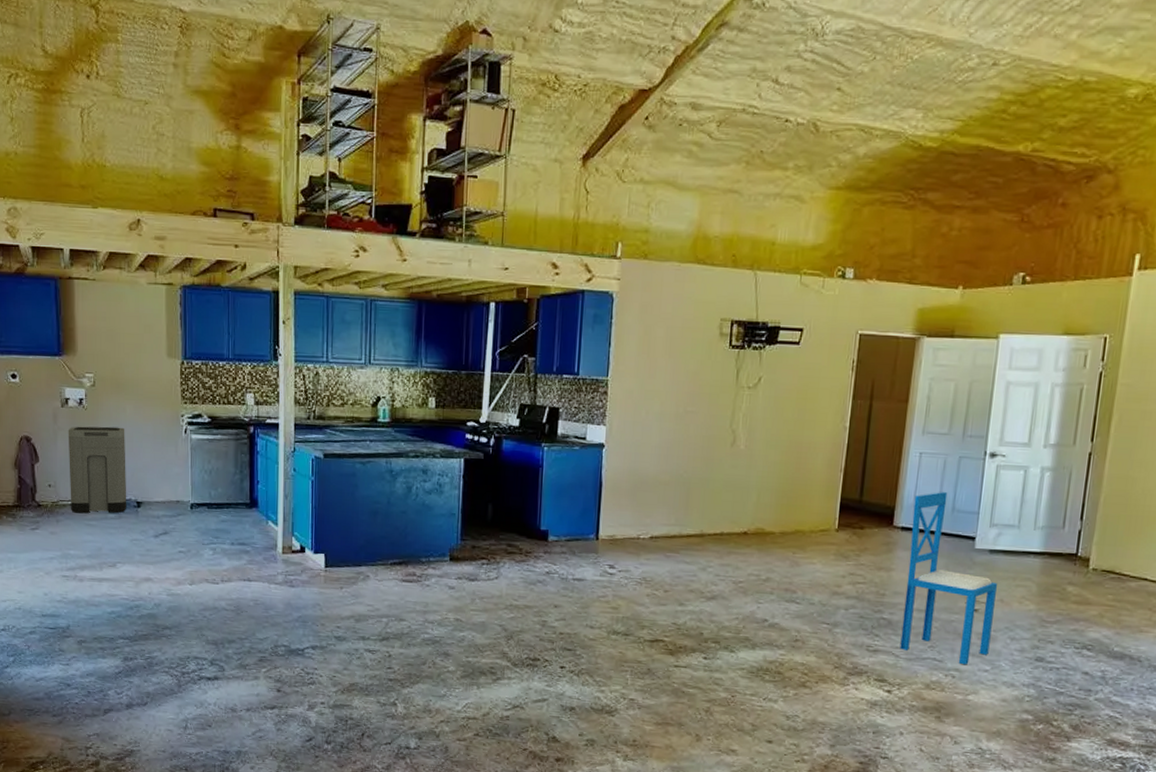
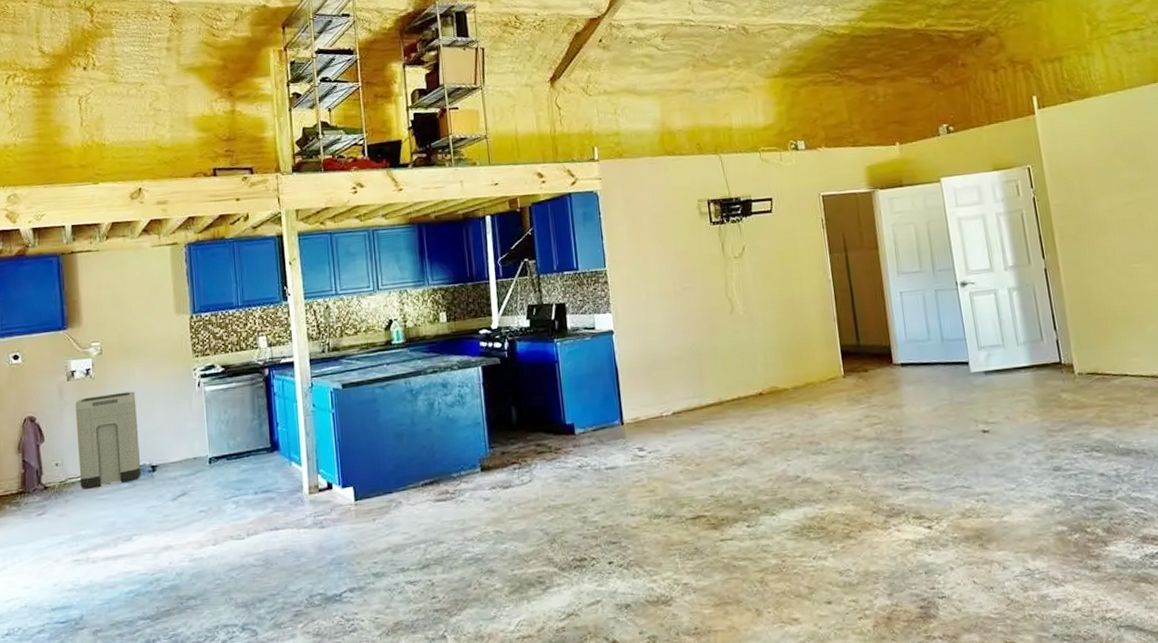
dining chair: present [900,492,998,665] -> none [905,325,1010,487]

